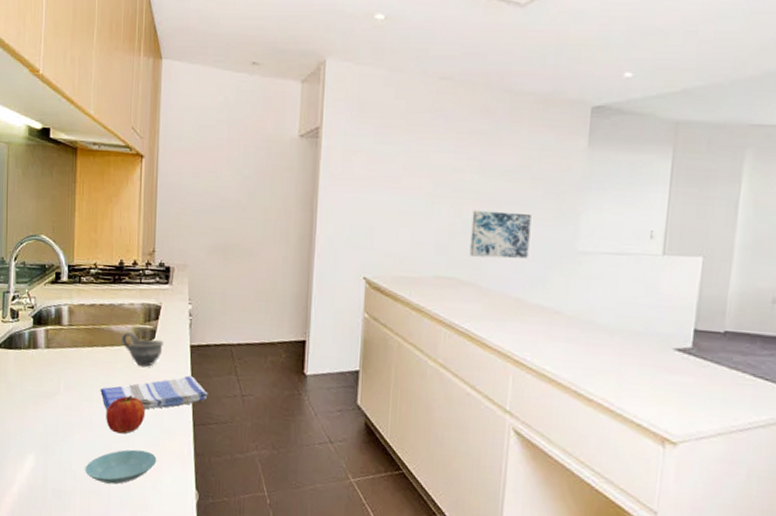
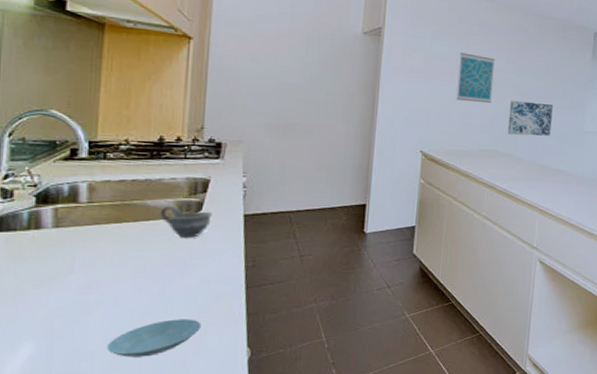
dish towel: present [100,375,208,411] -> none [130,243,263,286]
fruit: present [106,395,146,434] -> none [137,267,189,306]
wall art: none [405,150,452,215] -> present [456,52,495,103]

